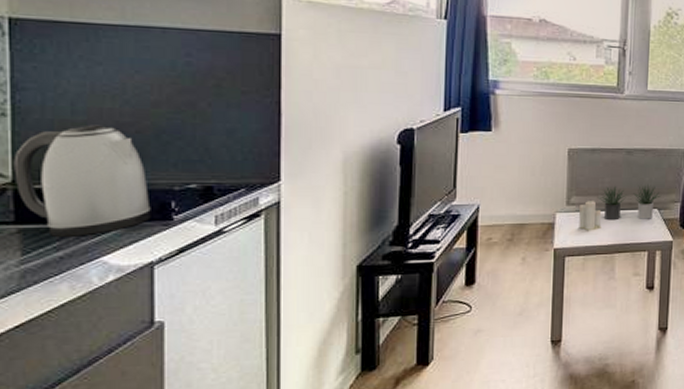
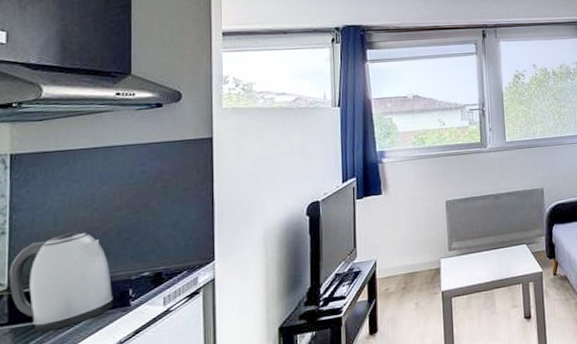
candle: present [579,200,602,231] -> none [460,243,480,272]
succulent plant: present [597,183,662,221] -> none [474,222,528,260]

